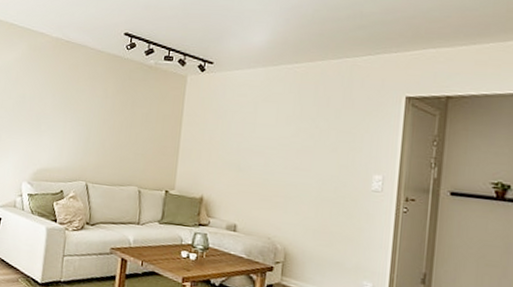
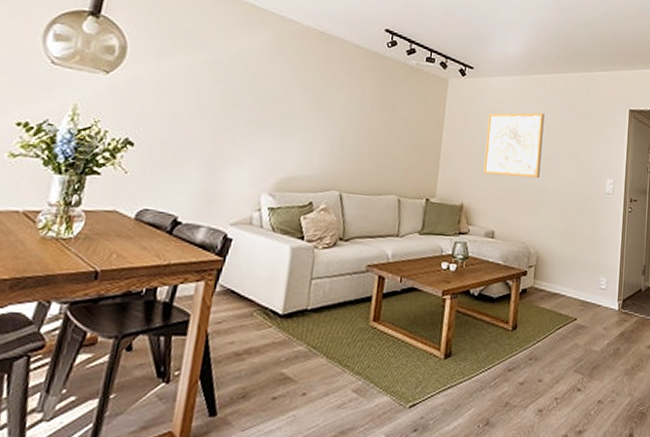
wall art: none [224,104,295,173] -> present [483,112,545,179]

